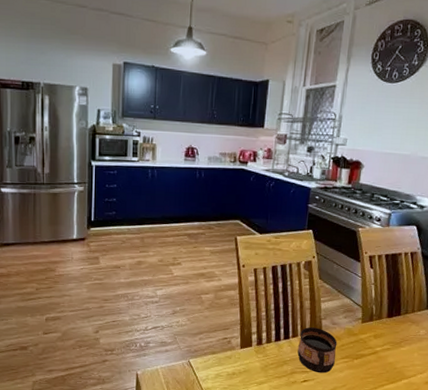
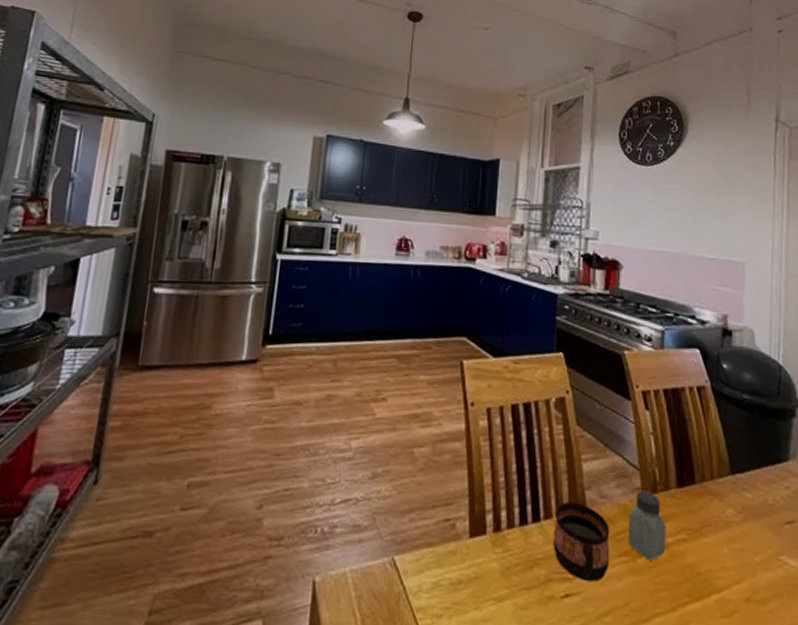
saltshaker: none [349,319,377,361] -> present [628,490,666,561]

